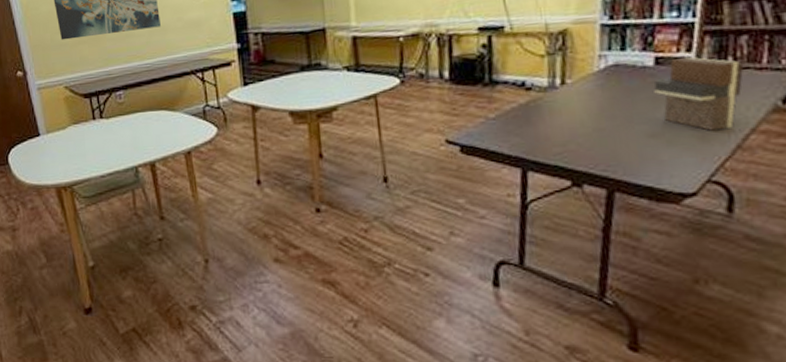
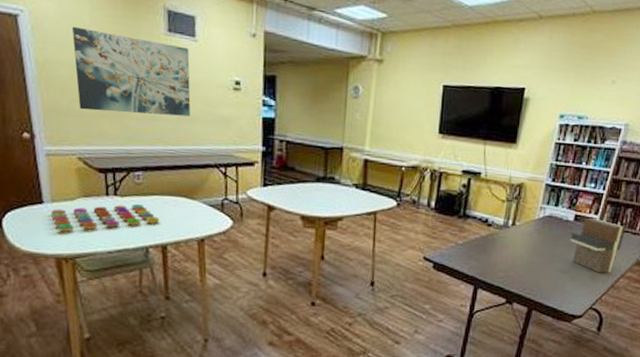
board game: none [47,123,145,162] -> present [51,203,160,232]

